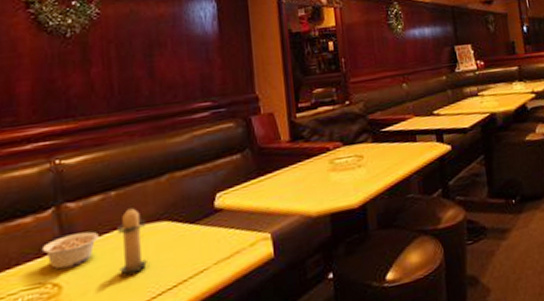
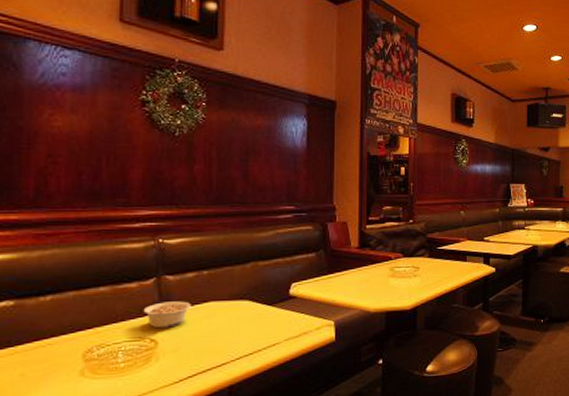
candle: present [117,205,147,275] -> none [206,284,231,340]

